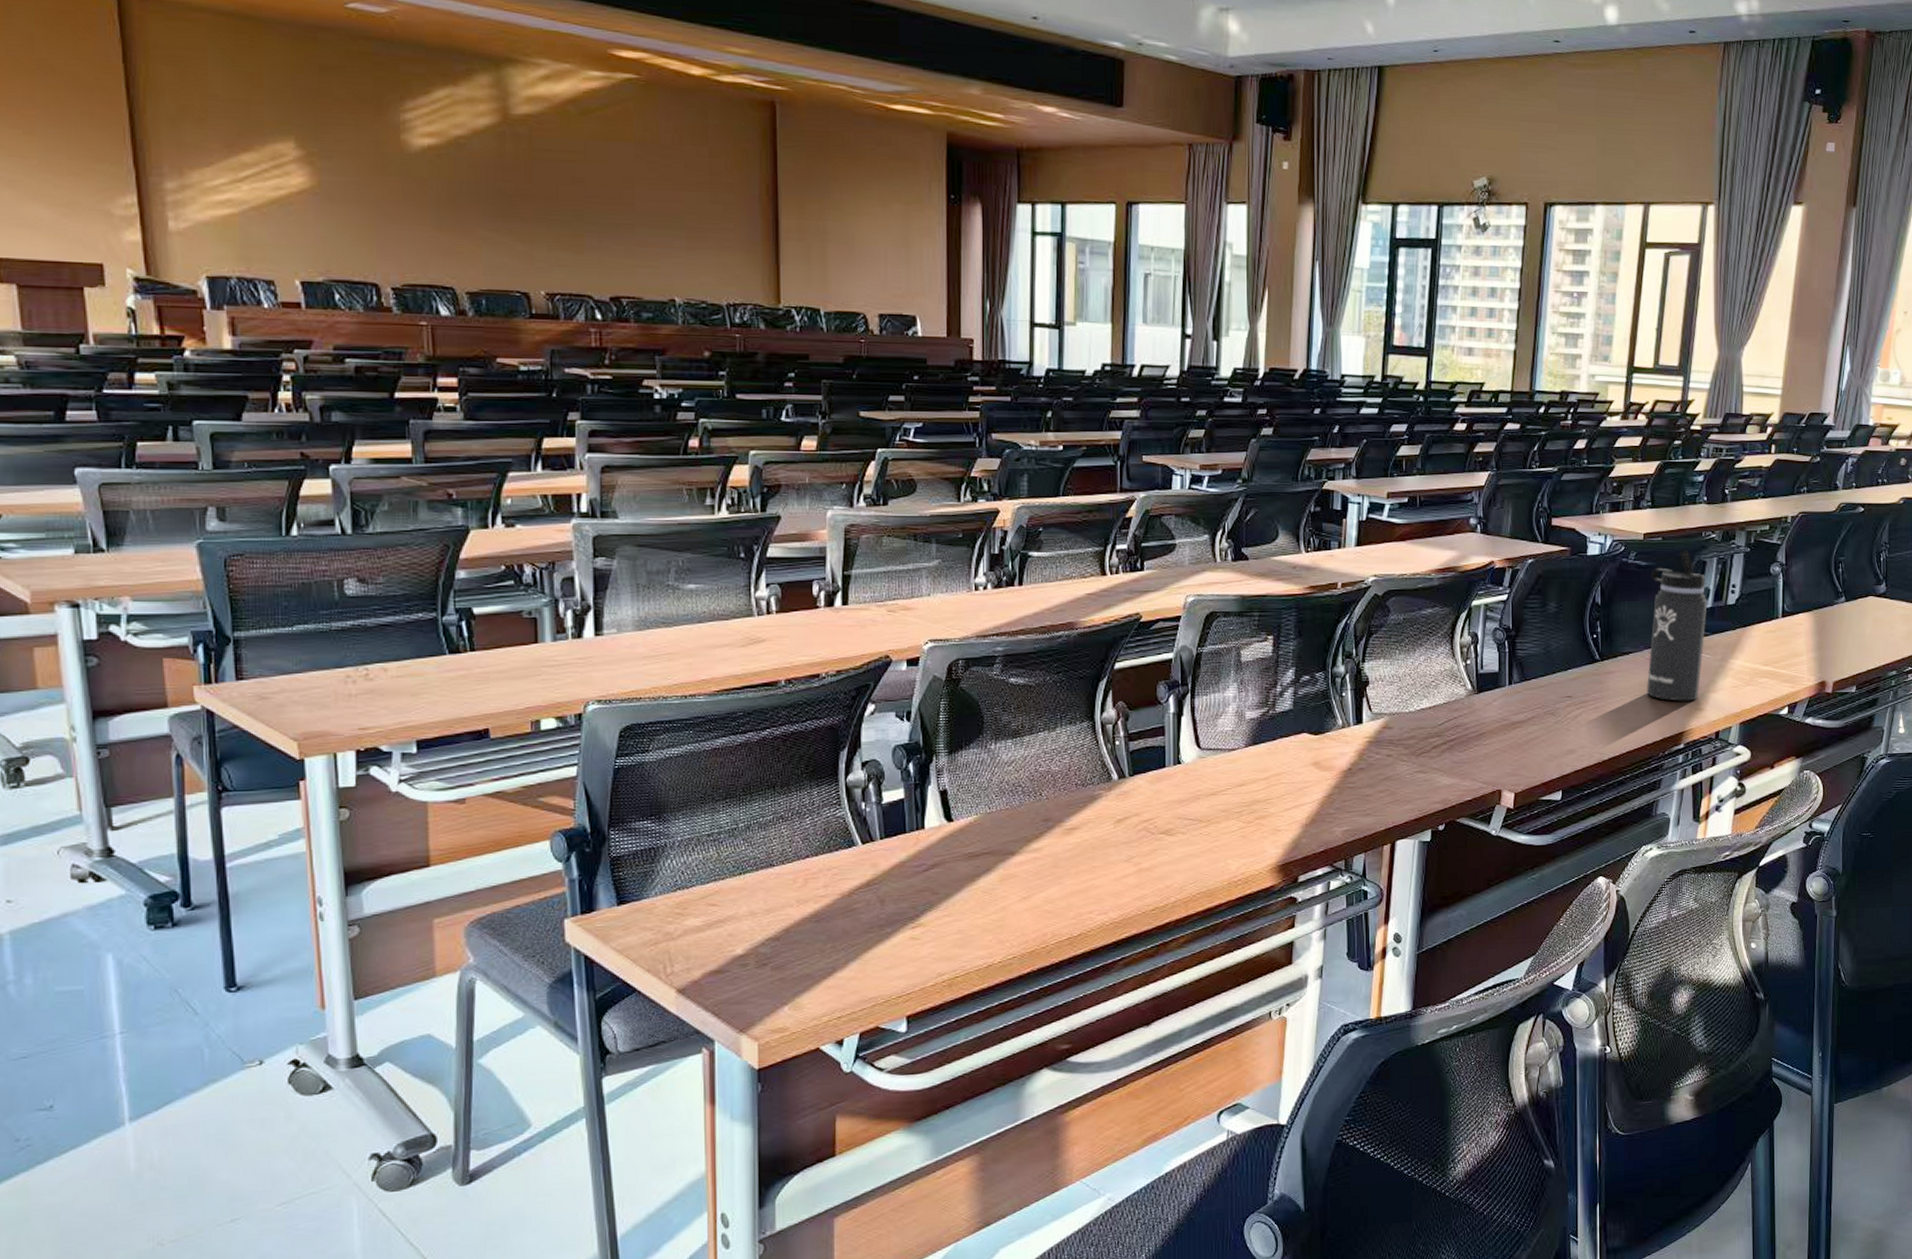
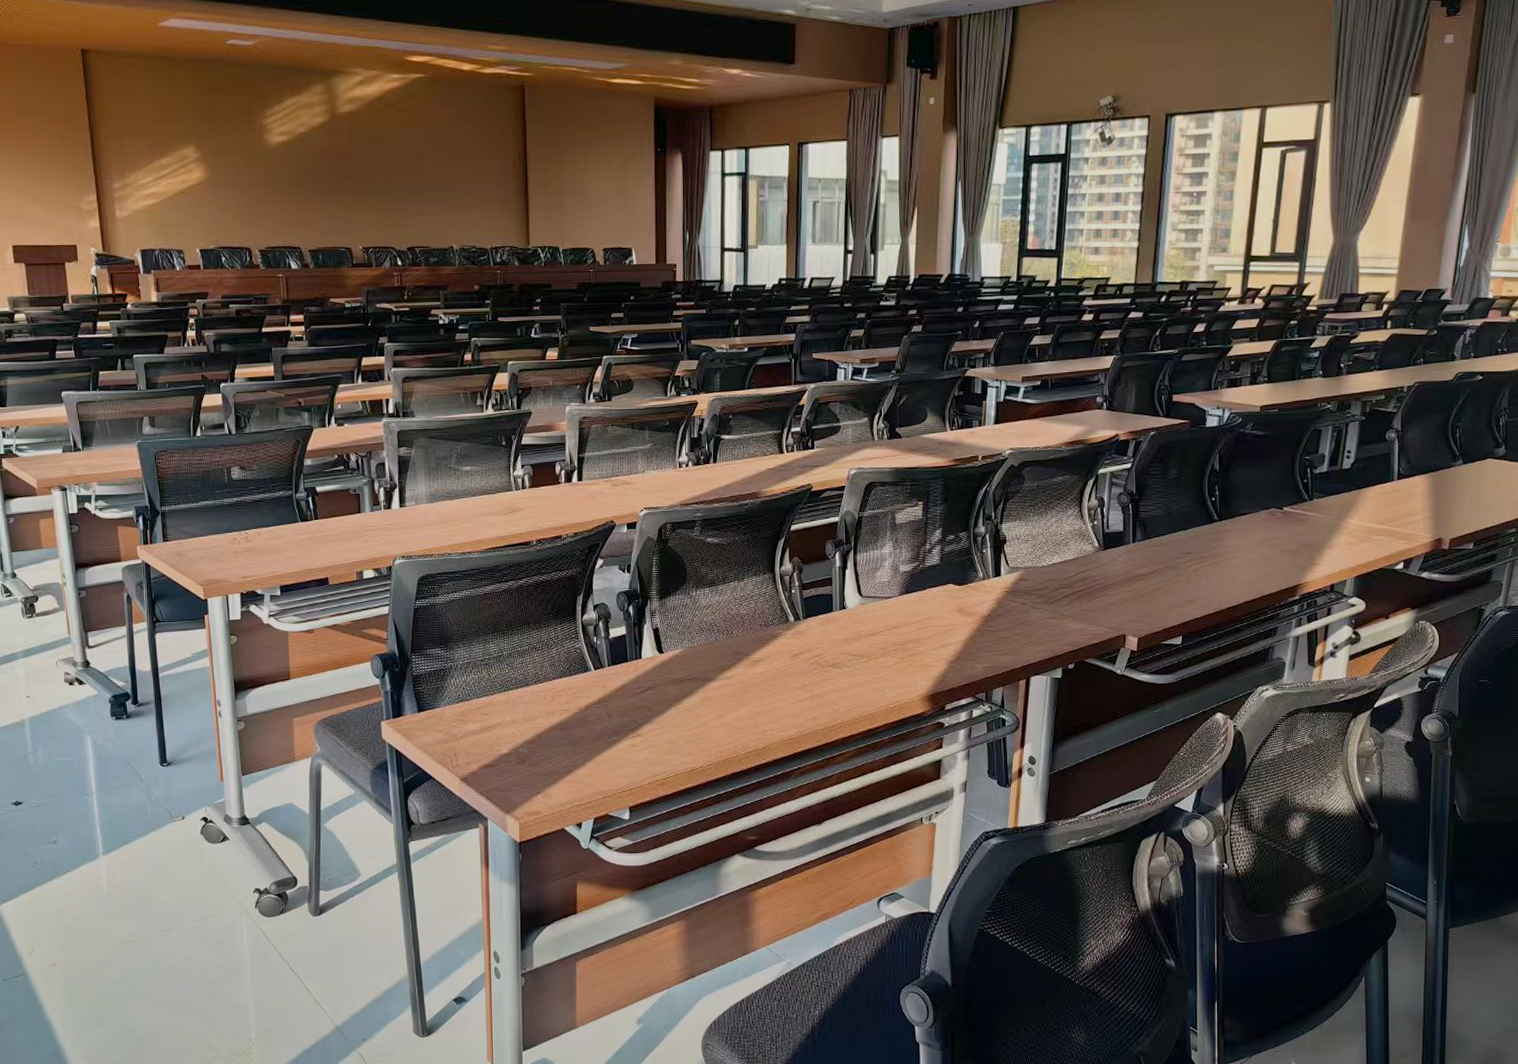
thermos bottle: present [1646,550,1708,702] -> none [1262,420,1323,557]

